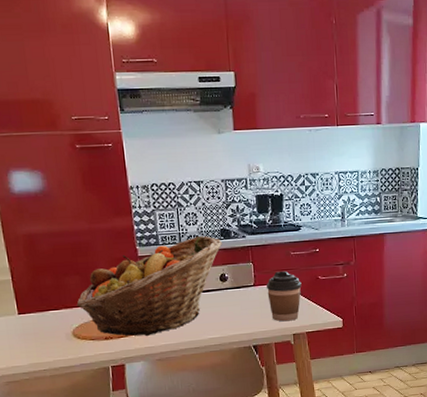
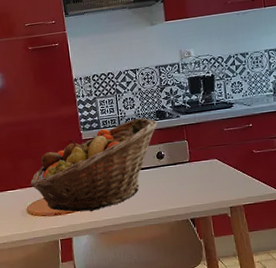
coffee cup: present [266,270,302,322] -> none [201,146,237,195]

